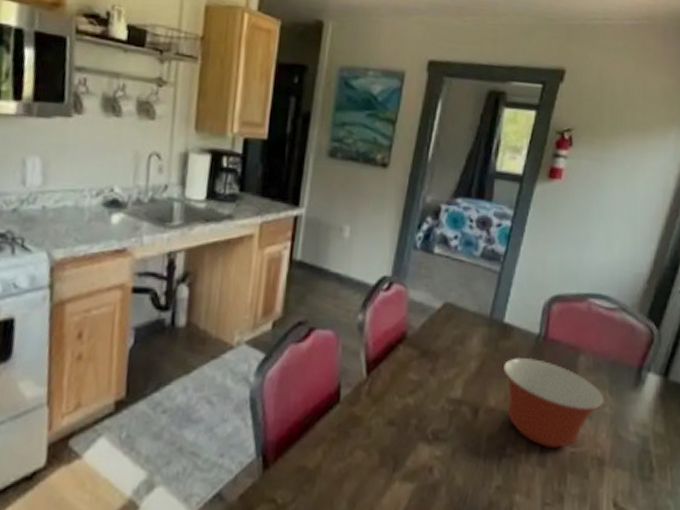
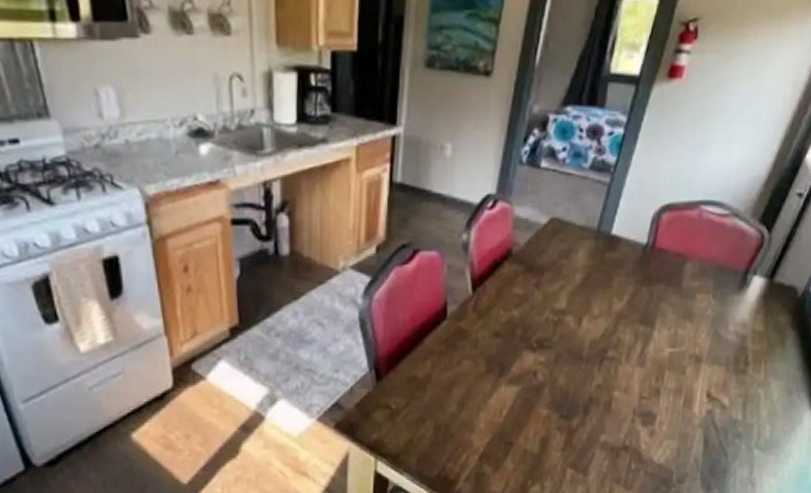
mixing bowl: present [503,358,604,449] -> none [608,268,707,350]

